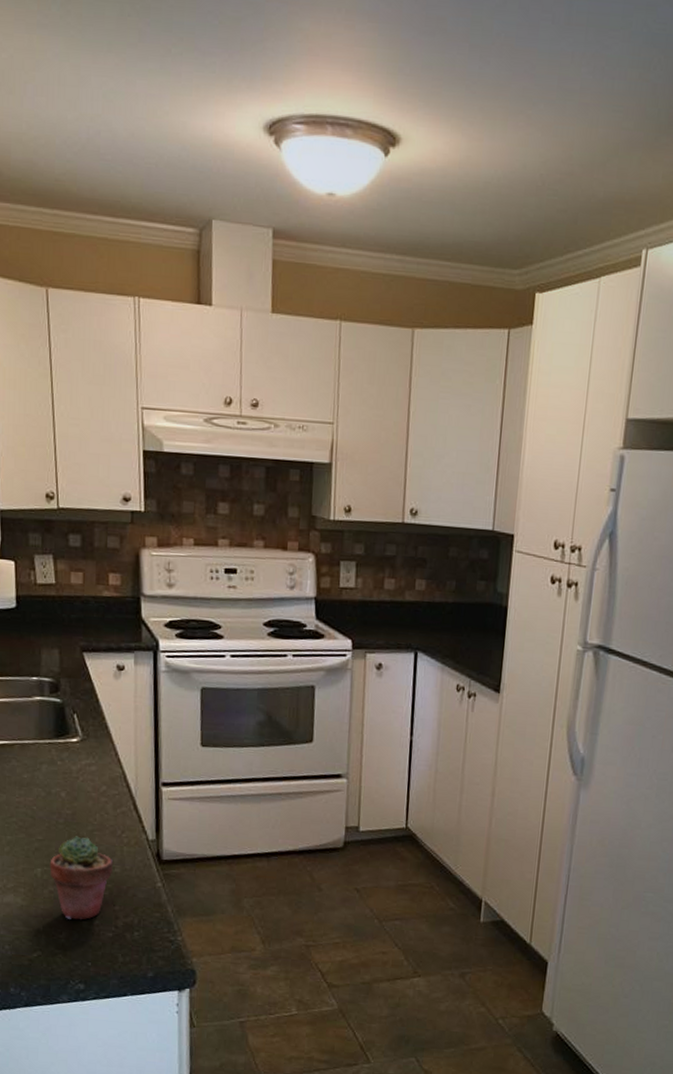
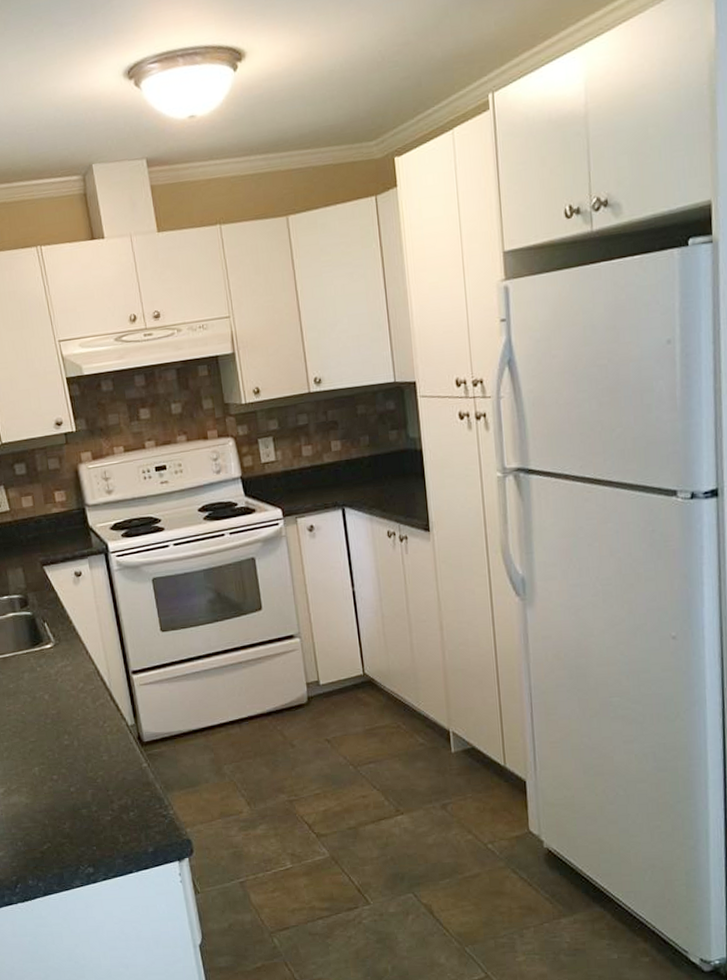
potted succulent: present [49,836,114,920] -> none [44,732,101,810]

